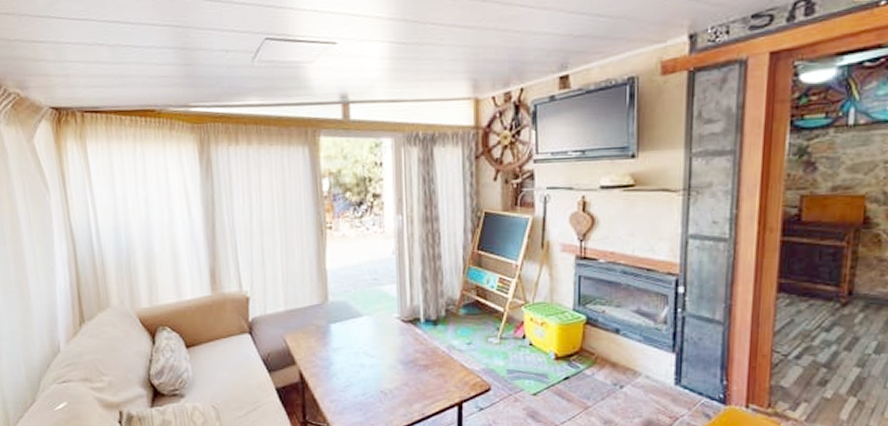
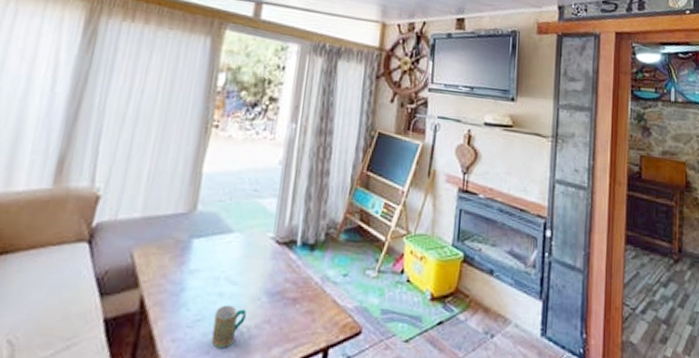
mug: none [361,373,386,405] -> present [211,304,246,348]

